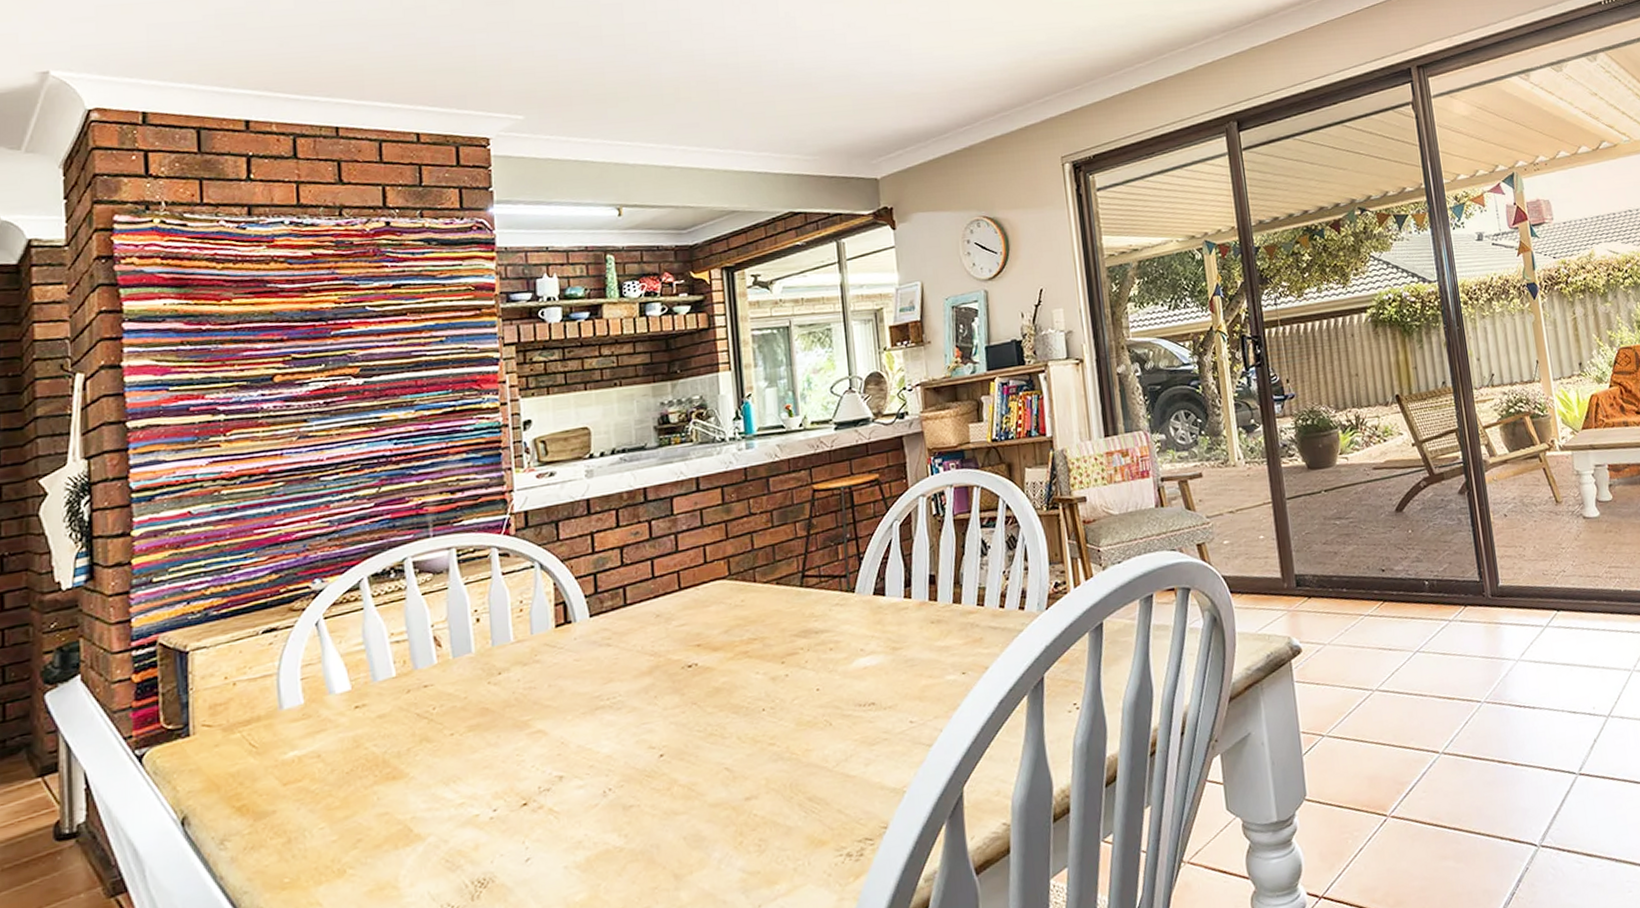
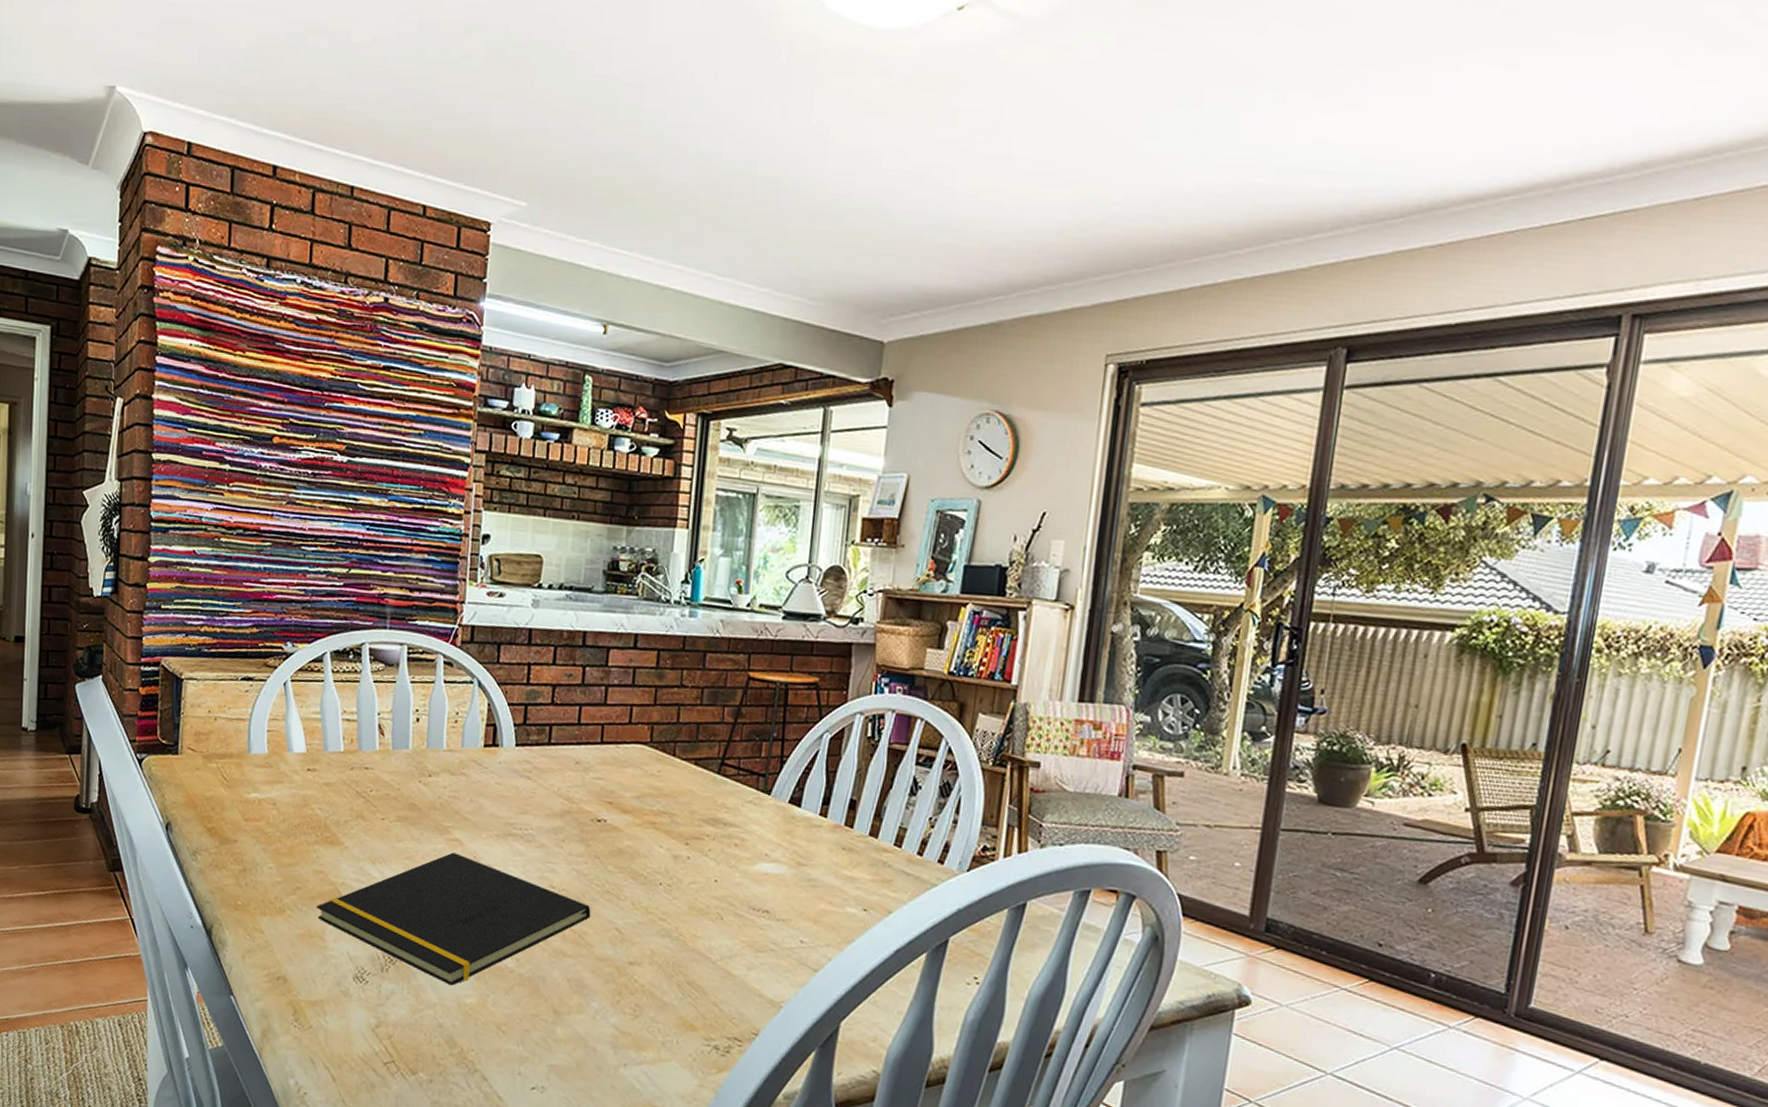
notepad: none [384,744,697,889] -> present [317,852,591,986]

